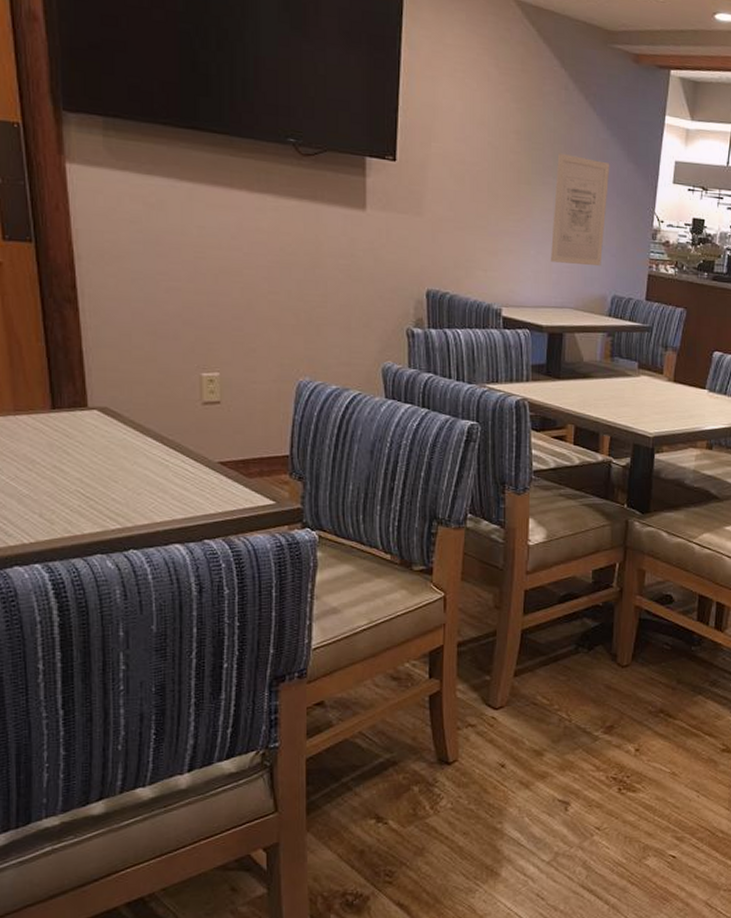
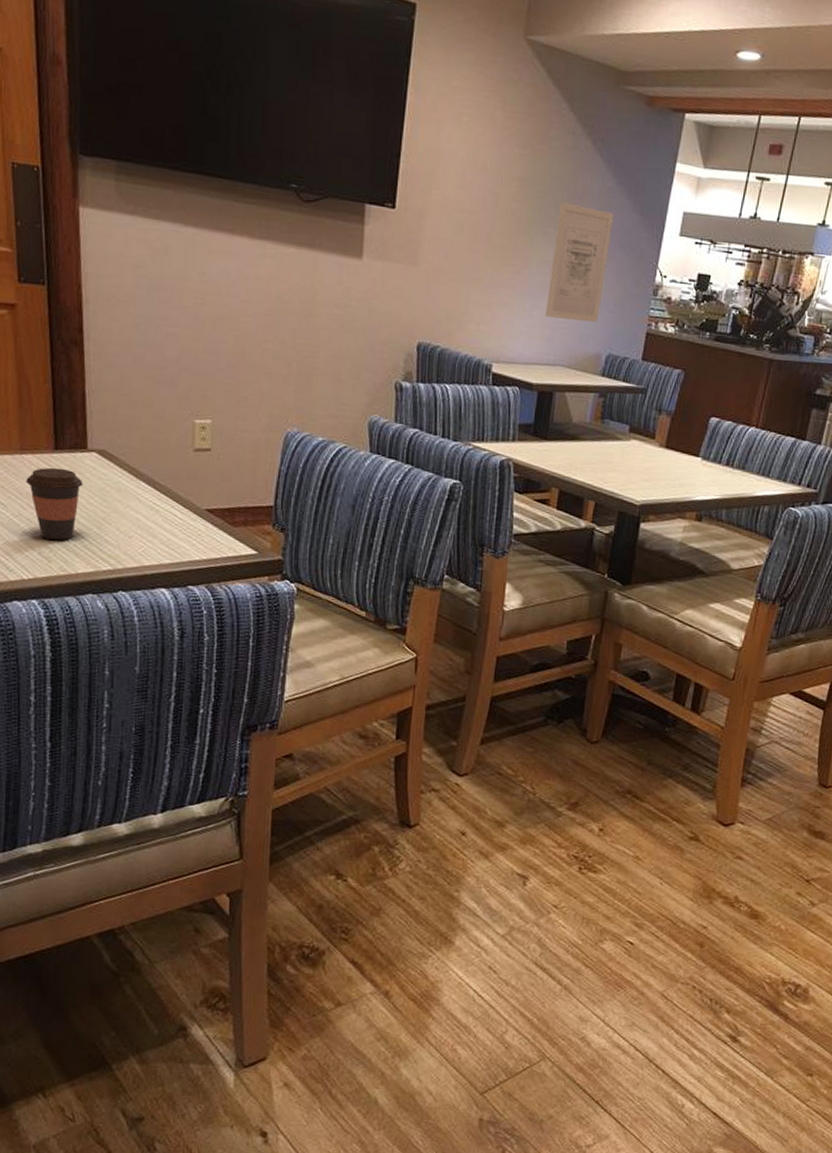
coffee cup: none [21,427,85,502] -> present [26,467,83,541]

